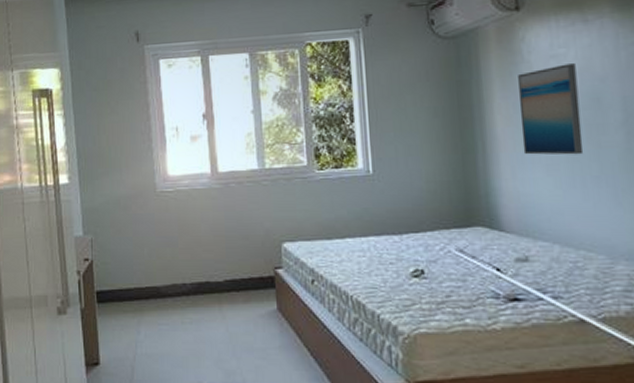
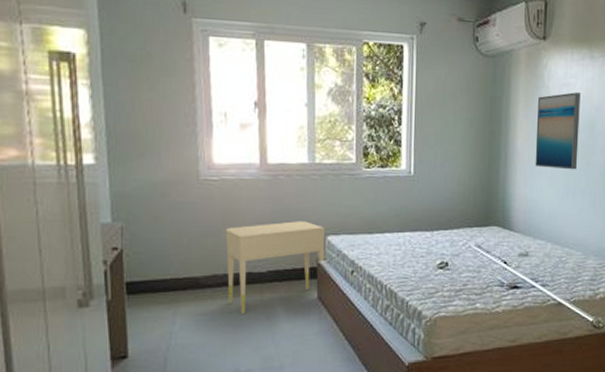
nightstand: none [183,228,283,324] -> present [226,221,326,314]

